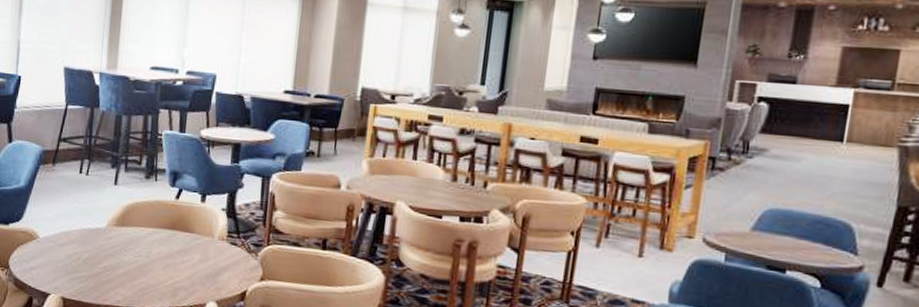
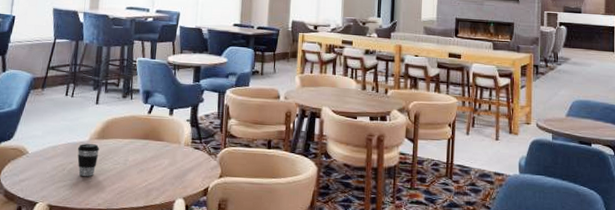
coffee cup: none [93,230,119,269] -> present [77,144,100,176]

